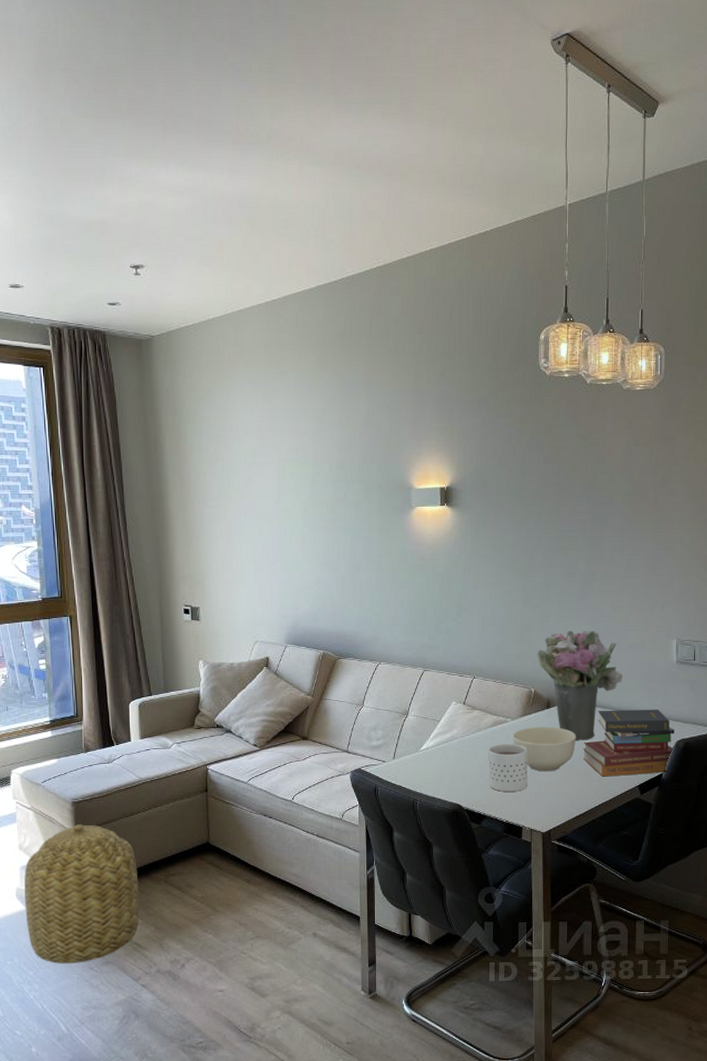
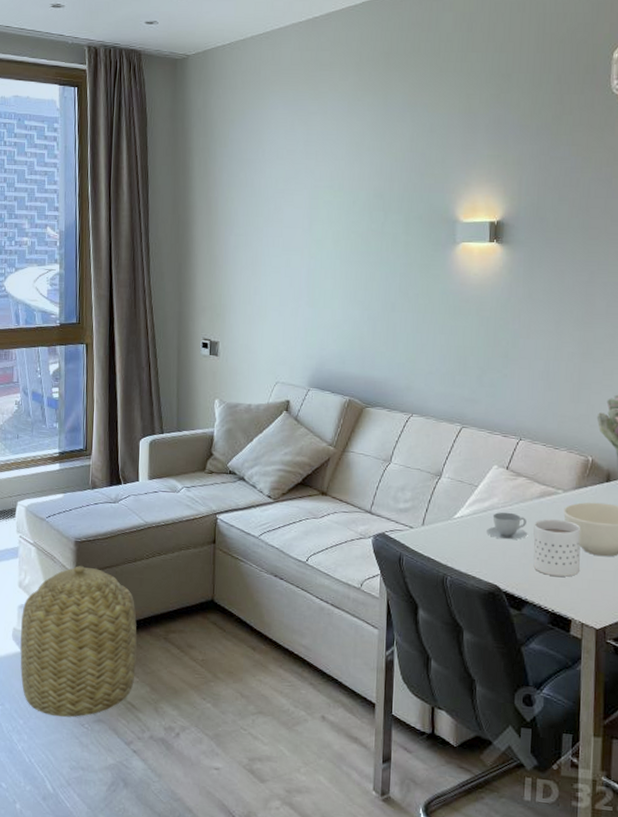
teacup: none [449,741,483,765] -> present [487,512,527,540]

